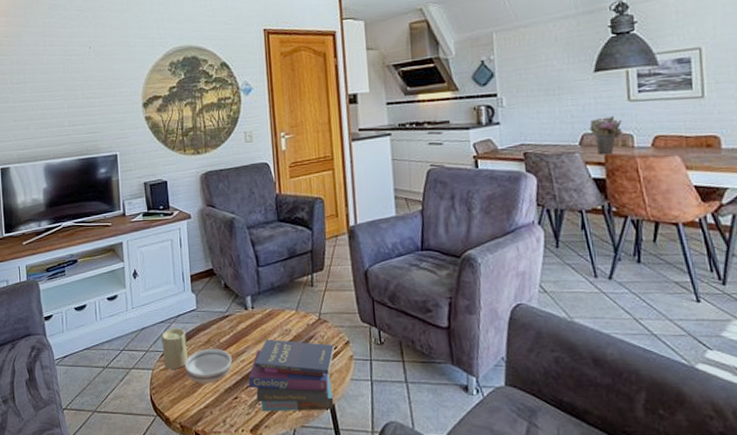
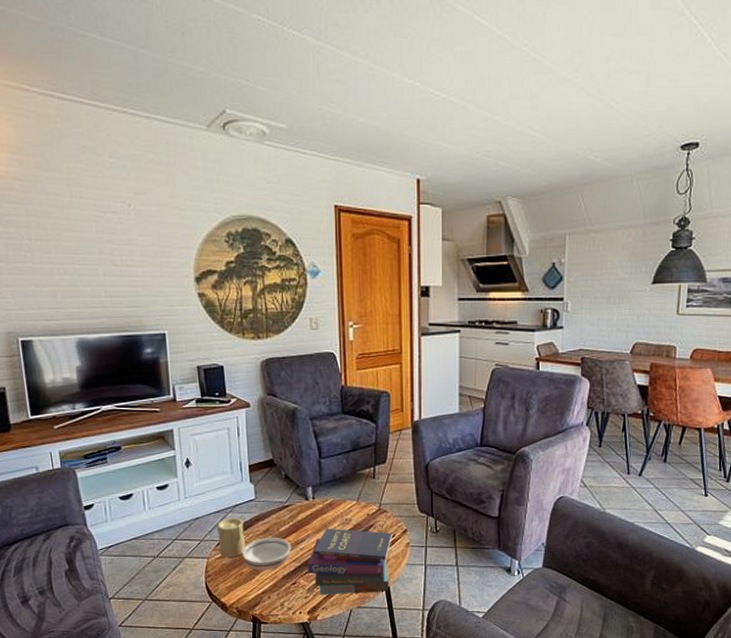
flower bouquet: present [590,115,624,155] -> none [641,327,670,364]

